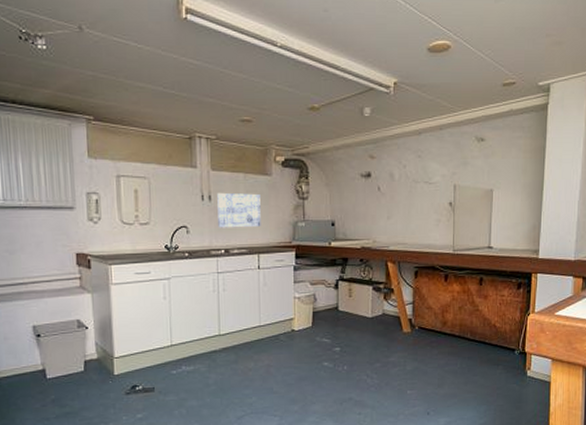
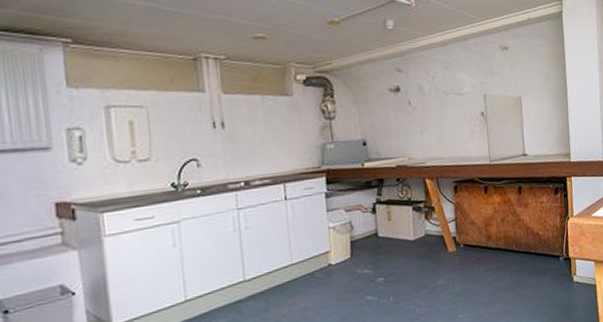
wall art: present [217,192,261,228] -> none [231,116,285,158]

